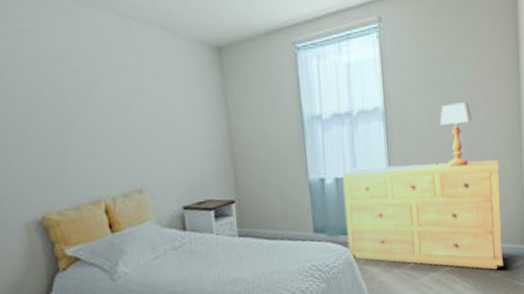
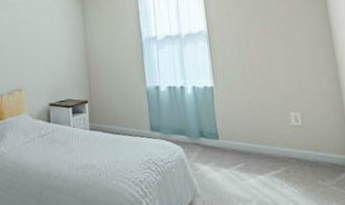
dresser: present [341,159,503,270] -> none [173,75,331,178]
table lamp: present [440,102,473,167] -> none [256,27,287,81]

